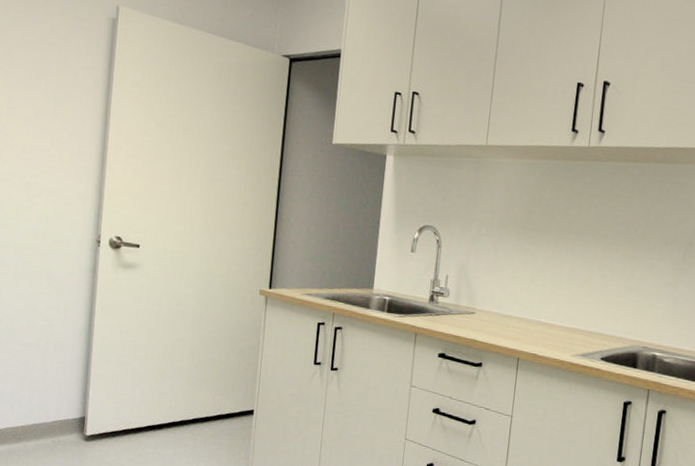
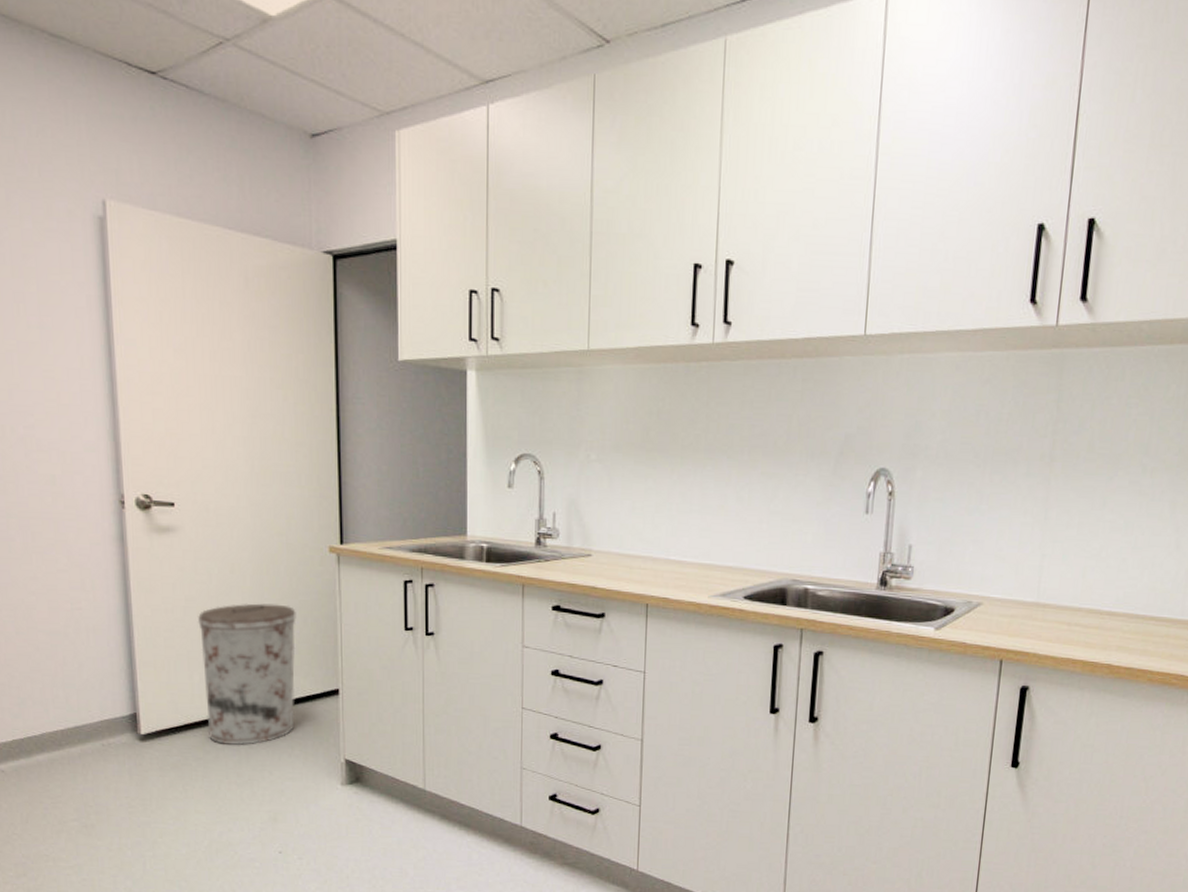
trash can: none [142,331,226,452] -> present [197,603,296,746]

